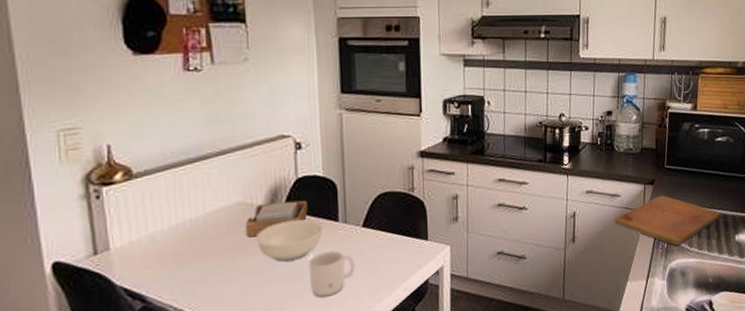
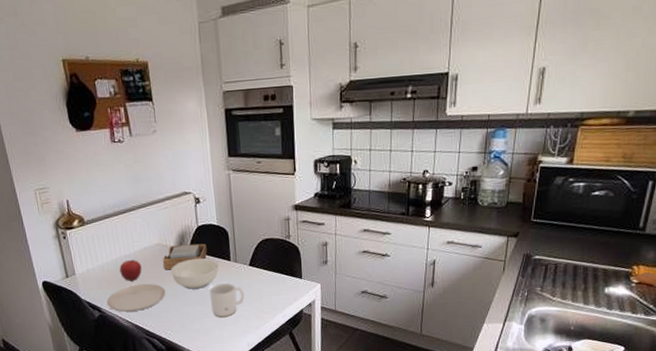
plate: none [155,256,247,300] -> present [106,283,166,312]
fruit: none [180,224,214,255] -> present [119,259,142,281]
cutting board: present [614,195,720,246] -> none [474,247,589,295]

